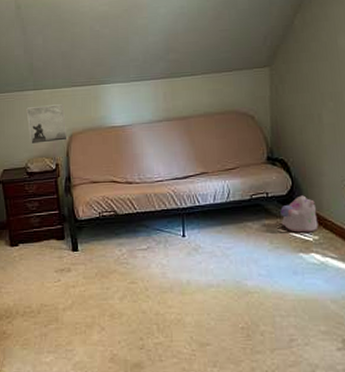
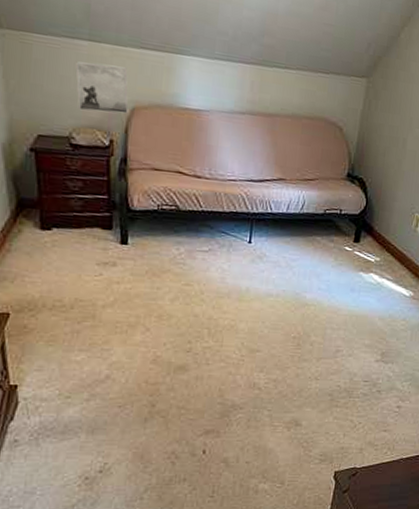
plush toy: present [280,195,319,233] -> none [348,217,383,254]

